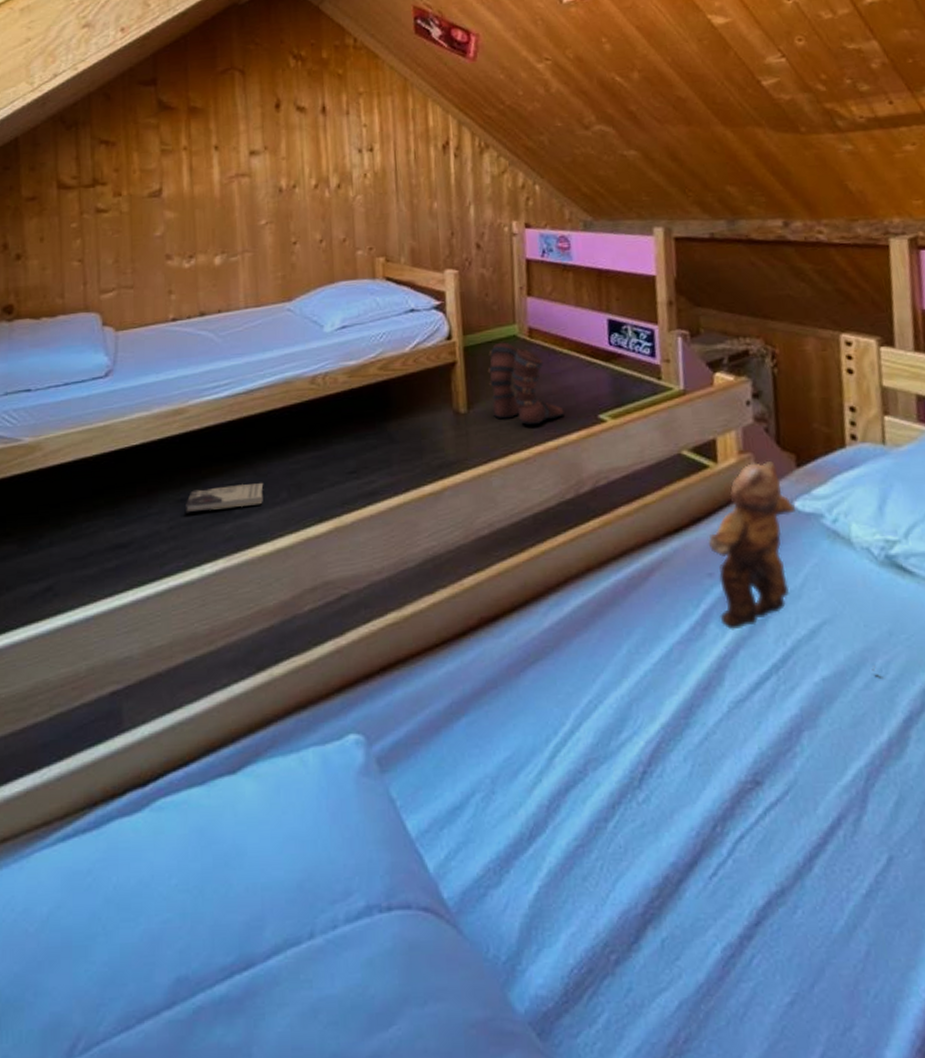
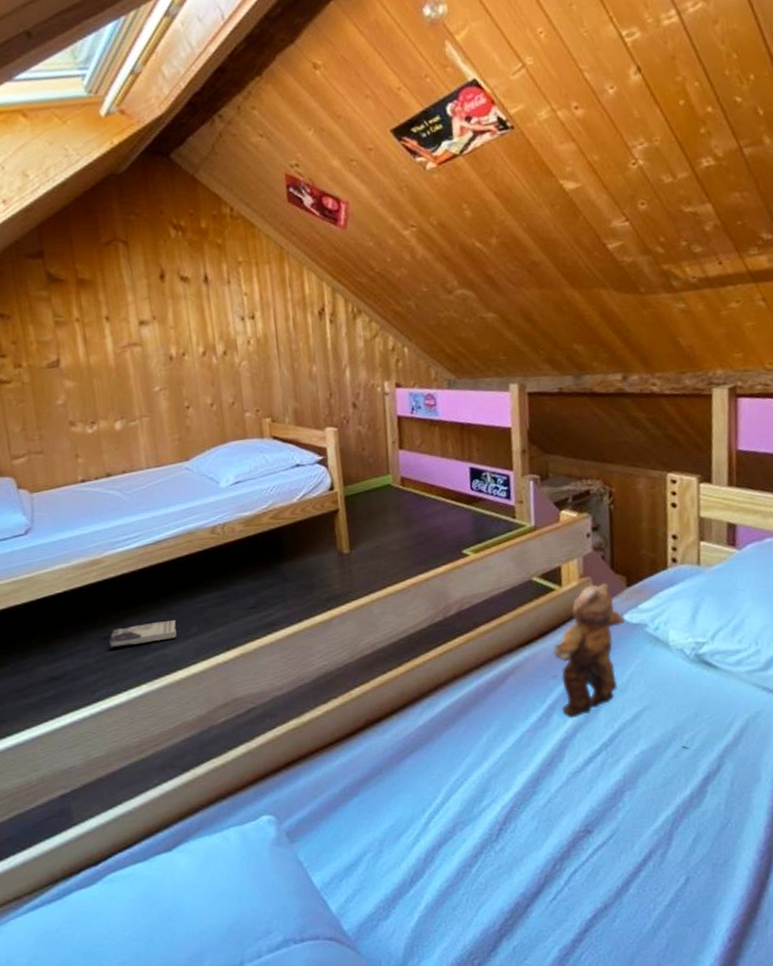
boots: present [487,342,564,425] -> none [366,490,433,561]

